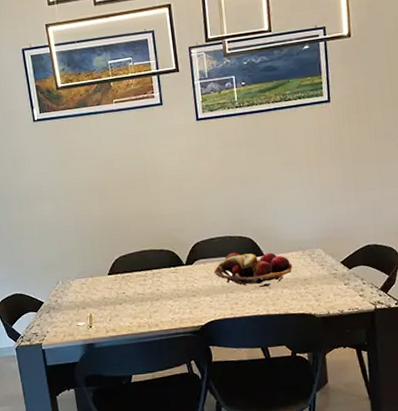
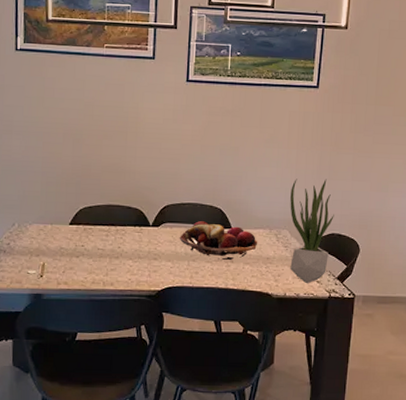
potted plant: none [318,191,368,299] -> present [290,179,334,284]

